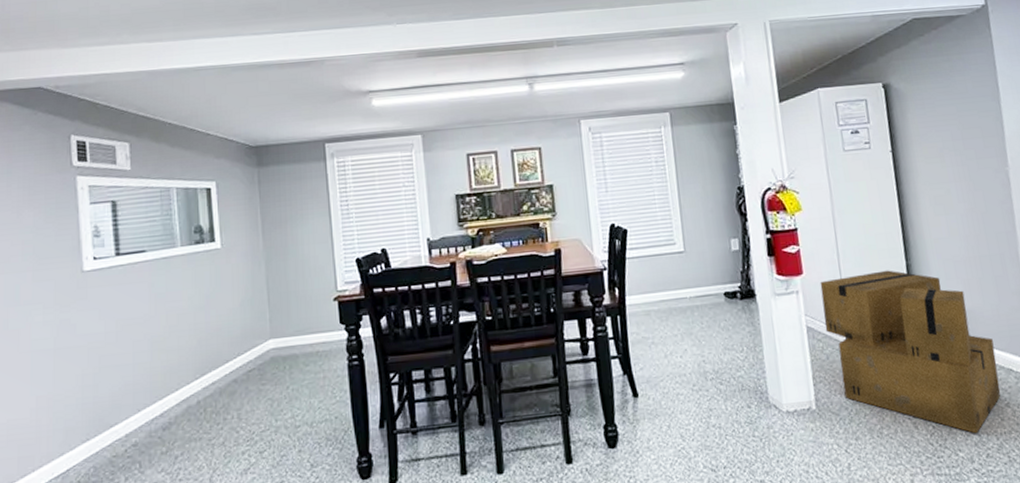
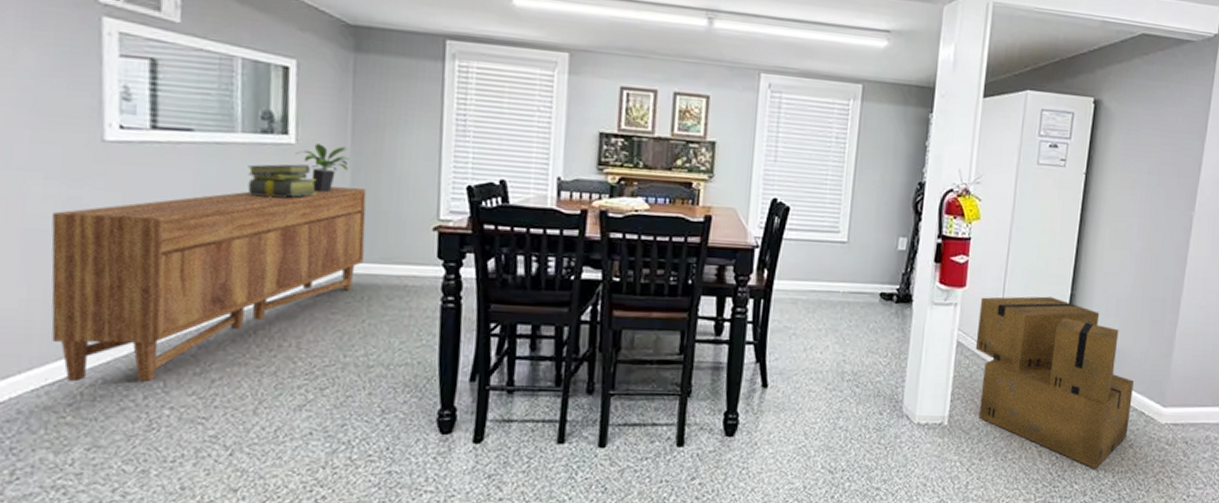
sideboard: none [51,275,282,474] -> present [51,187,367,382]
stack of books: none [187,263,241,296] -> present [247,164,318,198]
potted plant: none [221,243,263,285] -> present [295,144,349,193]

